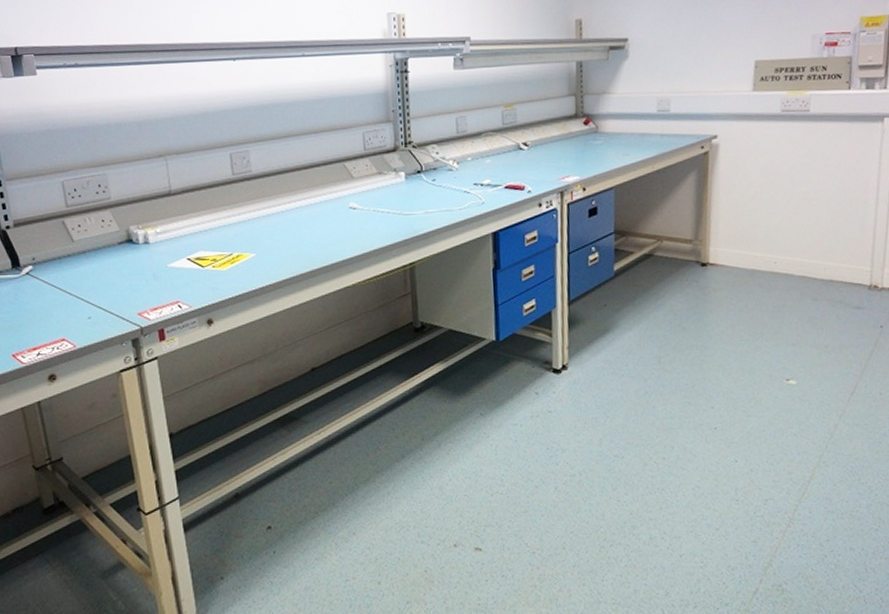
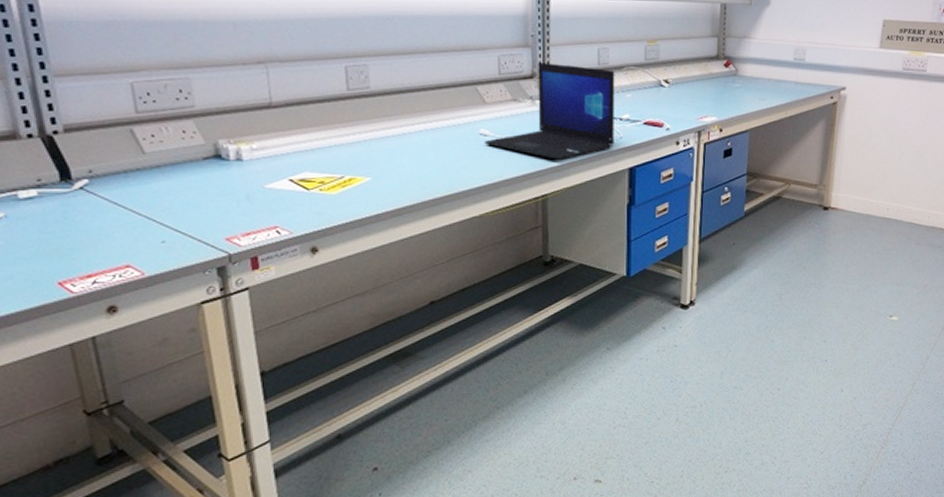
laptop: none [353,135,477,229] -> present [484,62,615,161]

